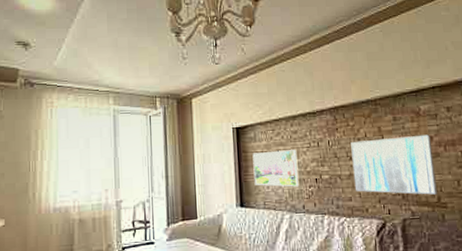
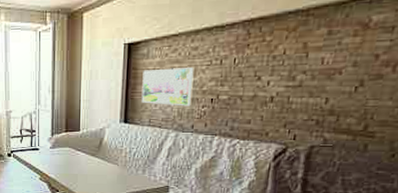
wall art: present [350,134,437,195] -> none [257,52,376,122]

